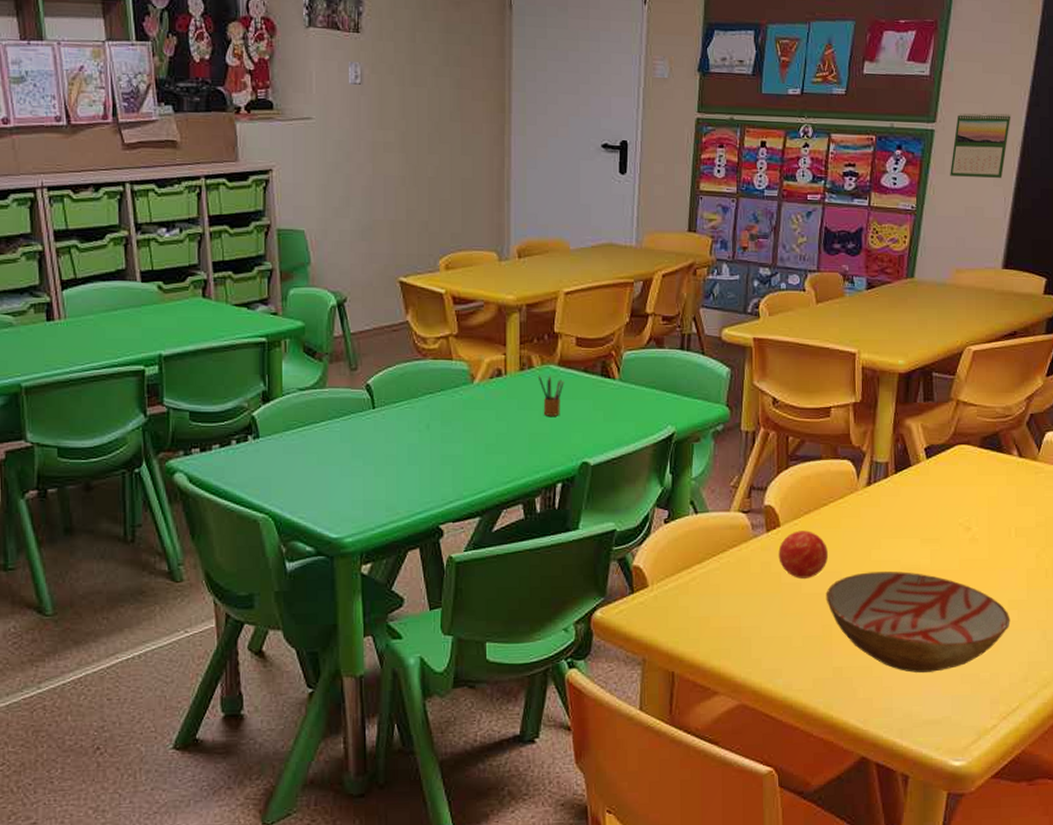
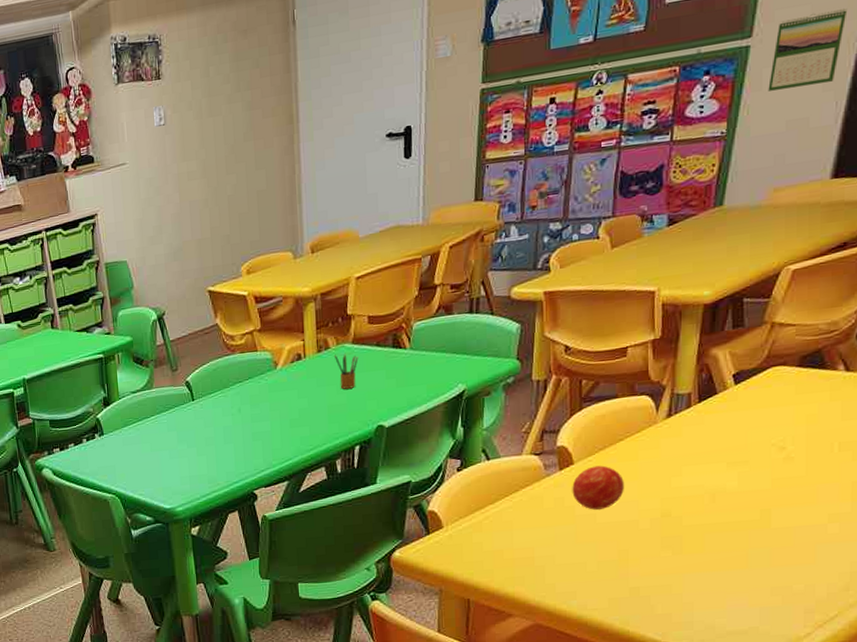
bowl: present [826,571,1011,673] -> none [622,495,830,588]

